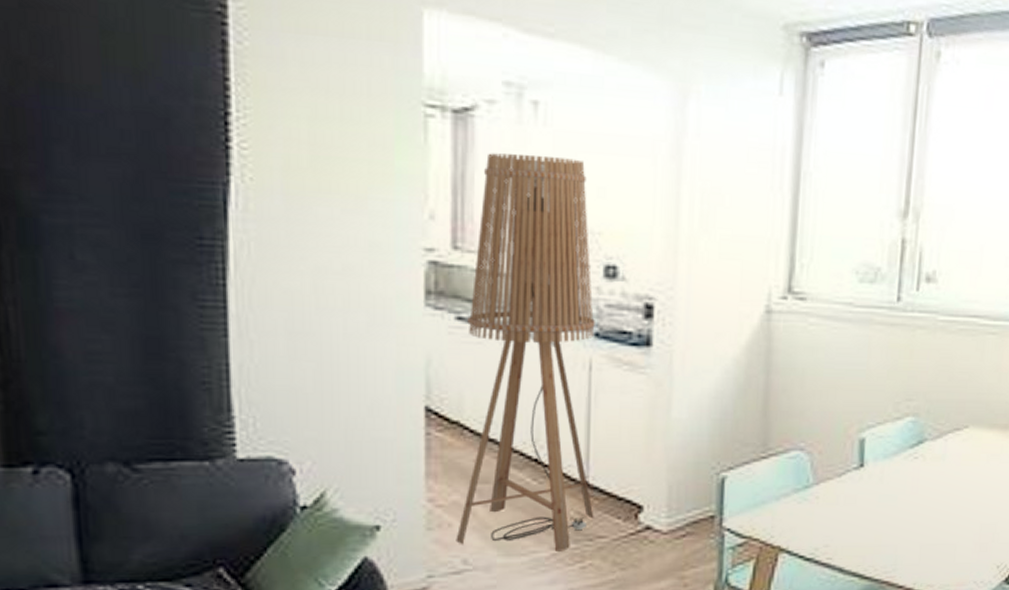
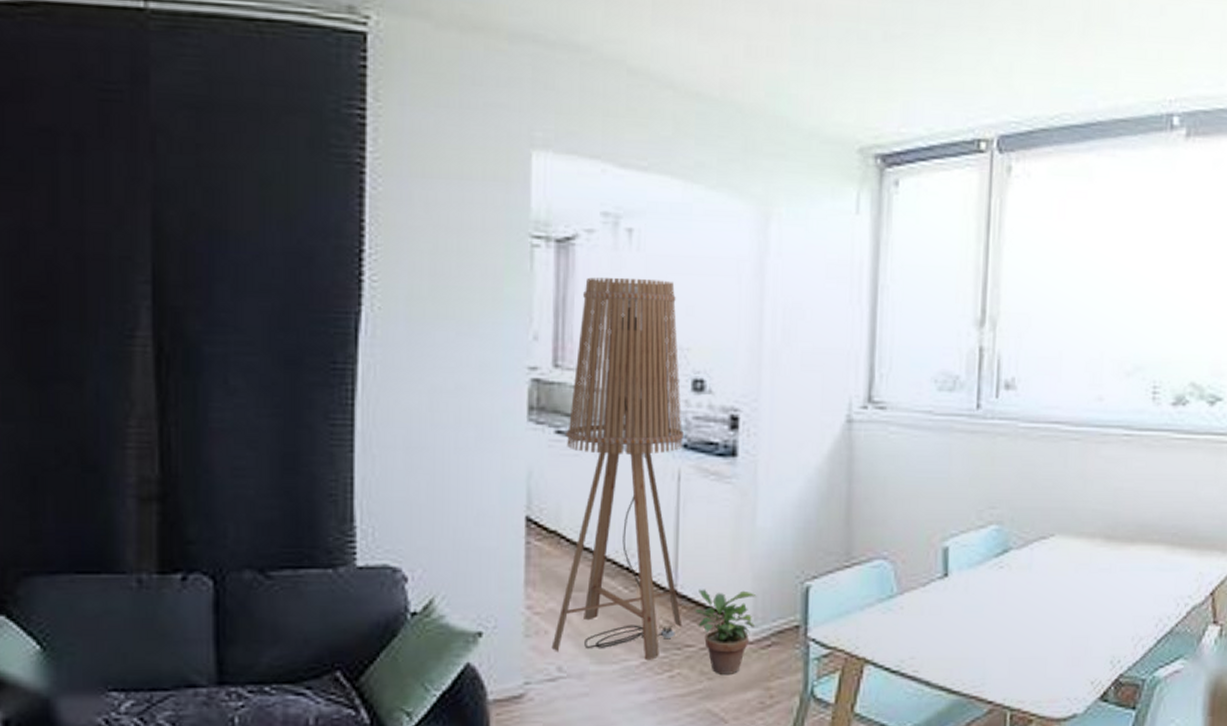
potted plant: none [606,480,671,564] -> present [694,589,757,674]

